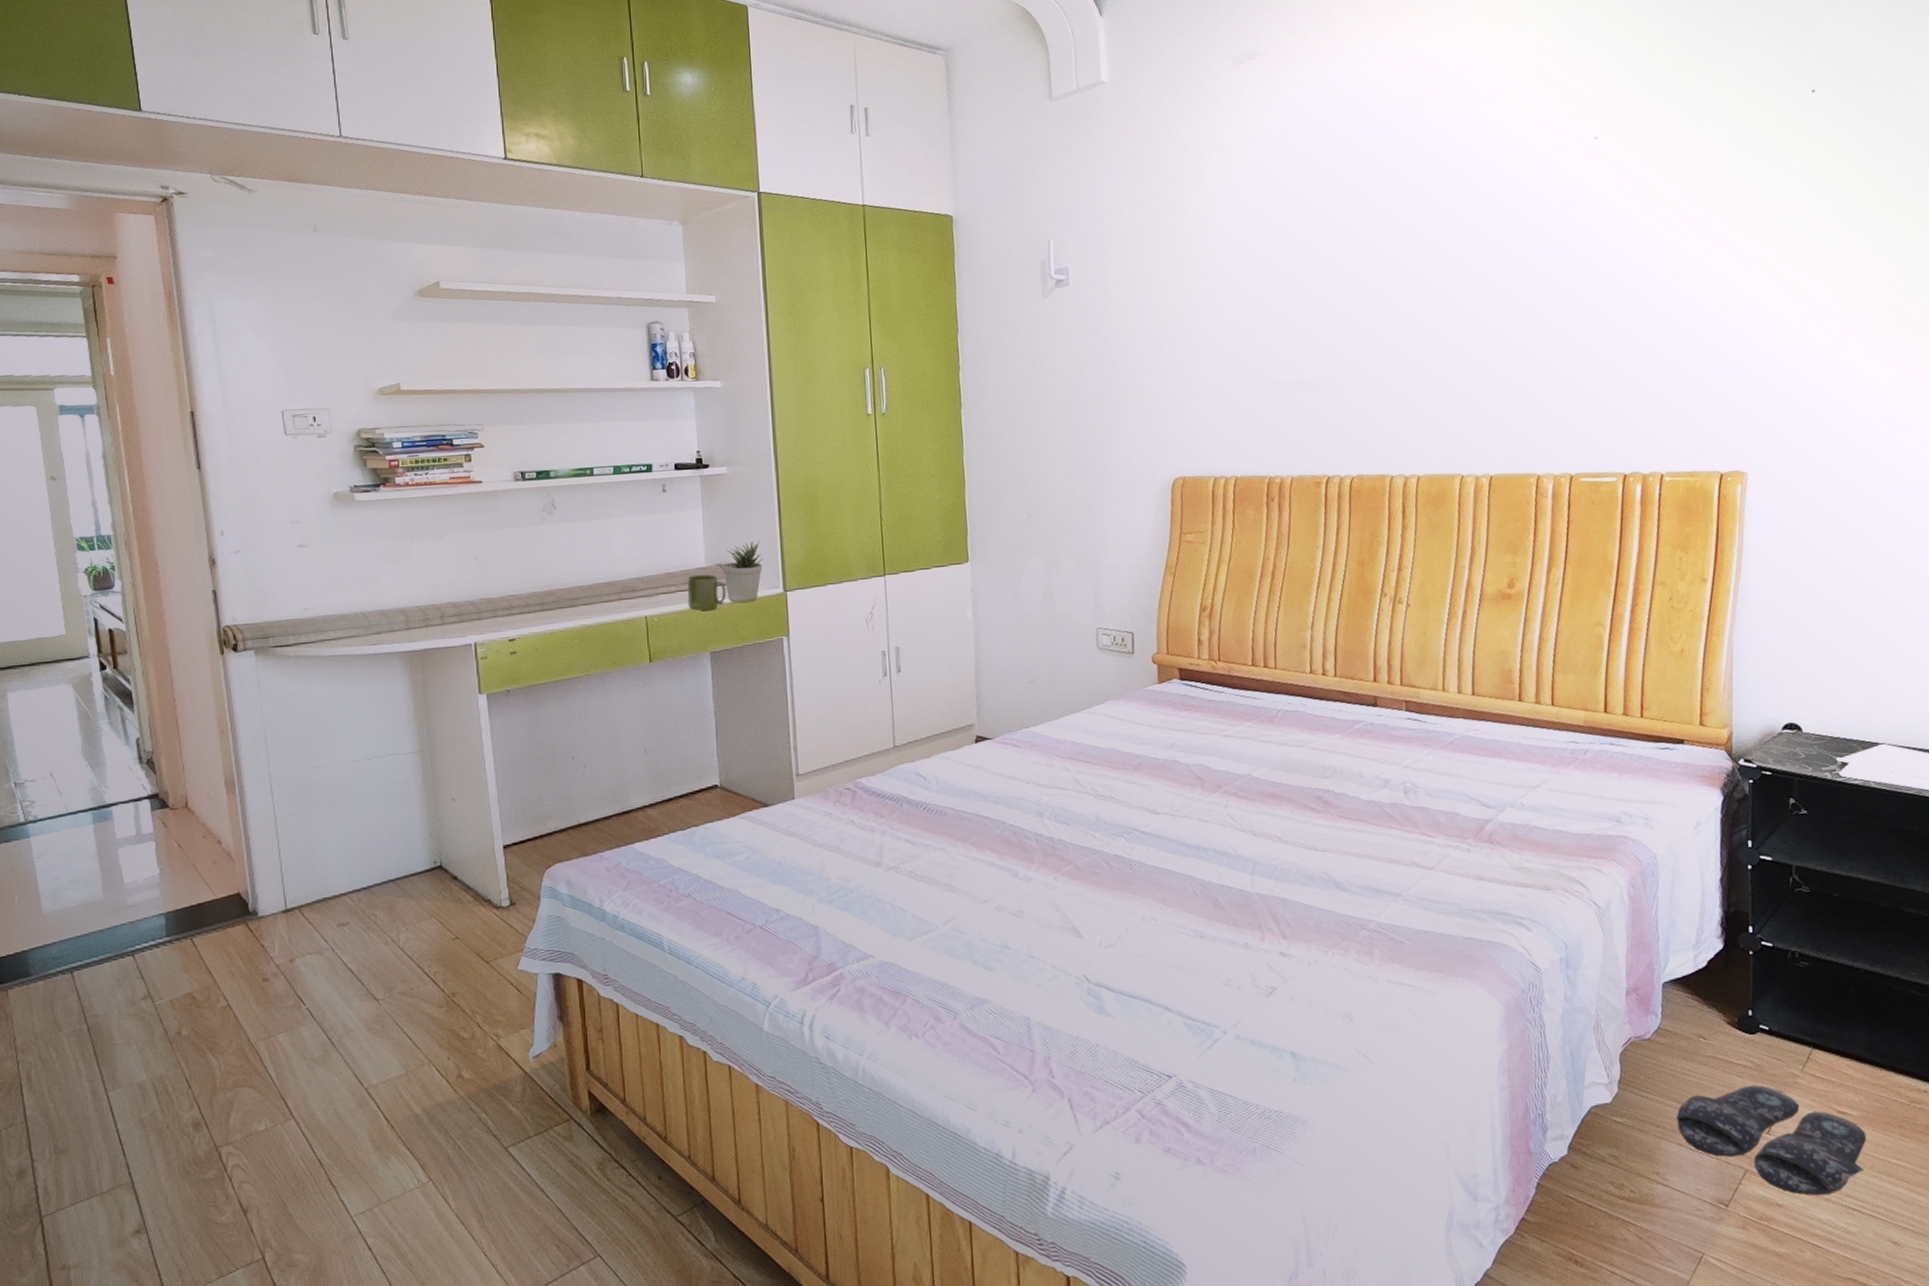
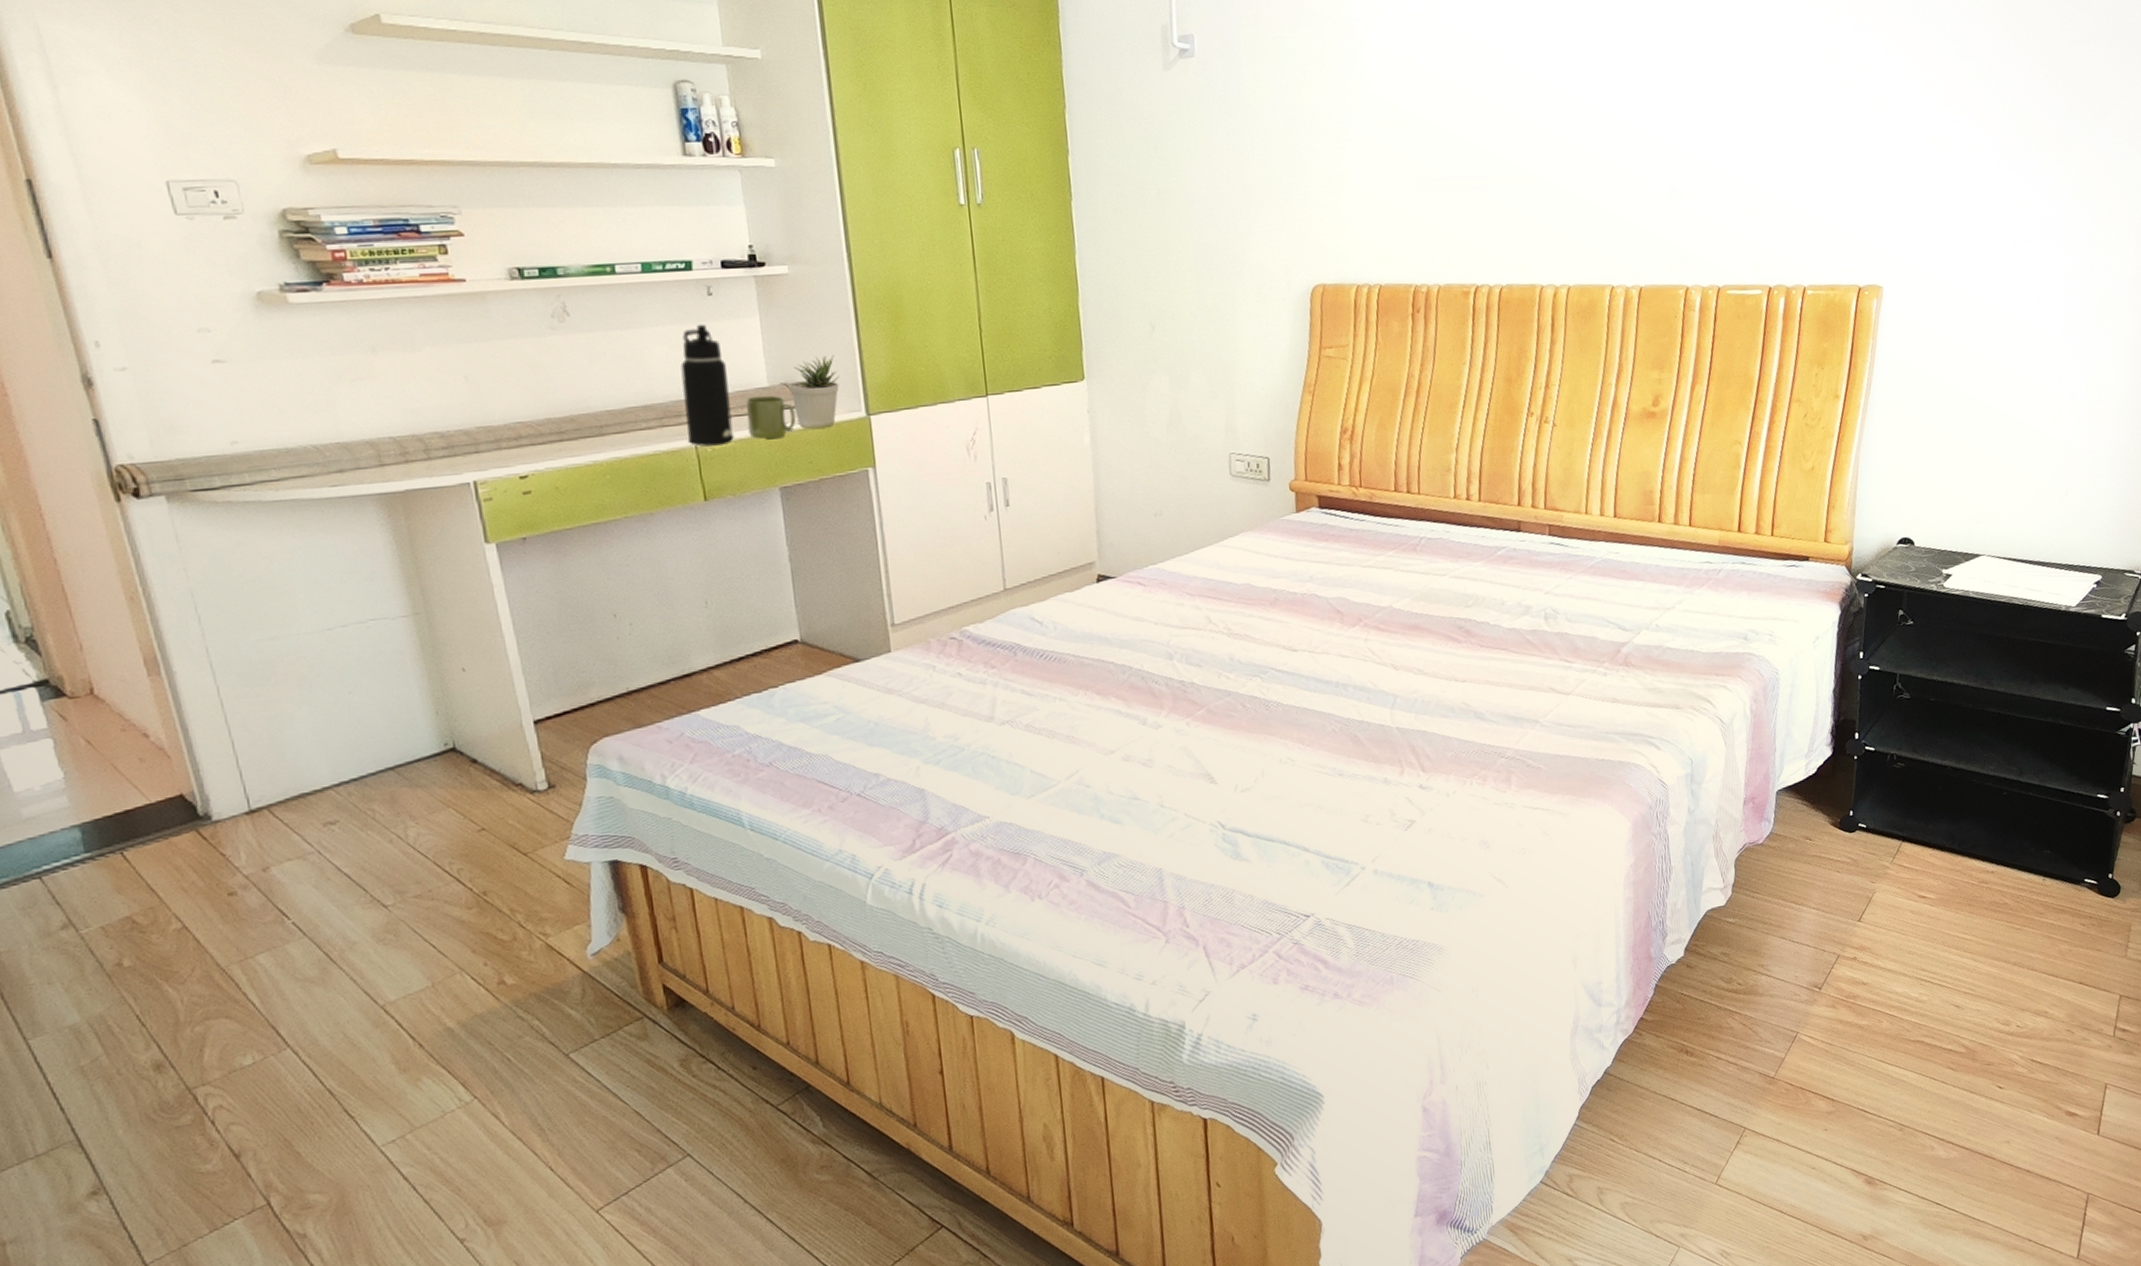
water bottle: none [638,515,676,617] -> present [680,324,734,447]
slippers: present [1676,1085,1867,1195] -> none [1781,878,1941,972]

